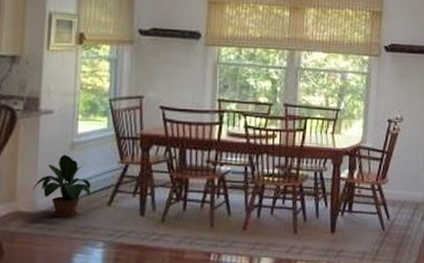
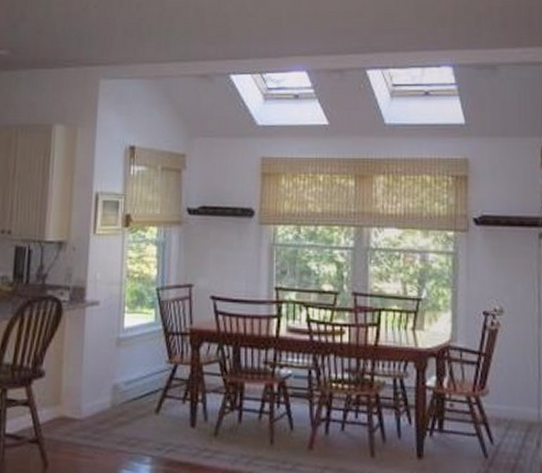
potted plant: present [33,154,91,217] -> none [78,351,138,425]

